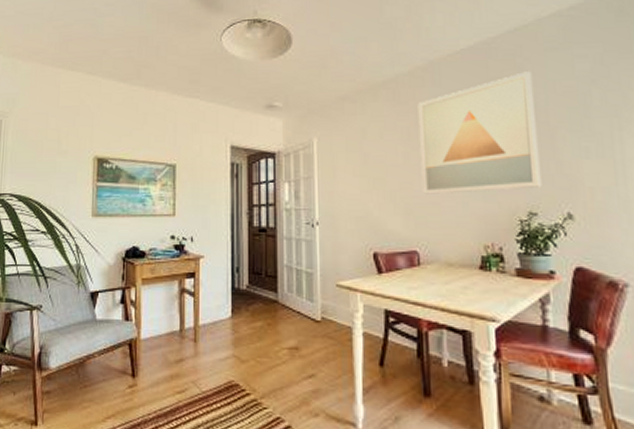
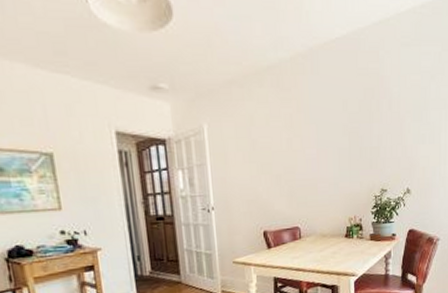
wall art: present [417,71,542,194] -> none [299,65,391,177]

